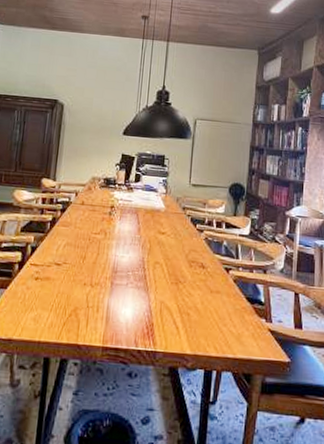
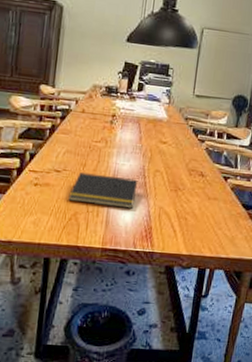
notepad: none [68,265,138,303] -> present [68,172,138,209]

